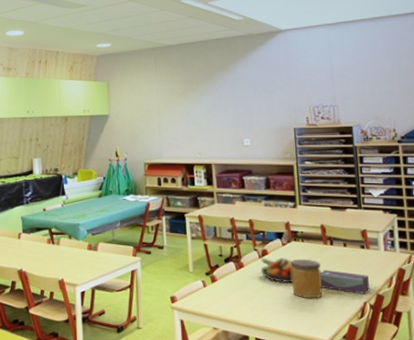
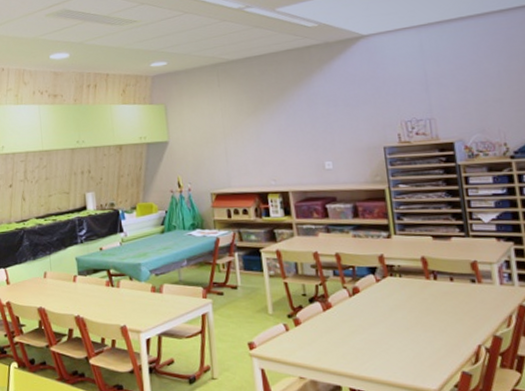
fruit bowl: present [261,258,294,284] -> none [352,296,392,326]
jar: present [290,259,323,298] -> none [387,296,428,342]
tissue box: present [320,269,369,294] -> none [423,308,484,336]

